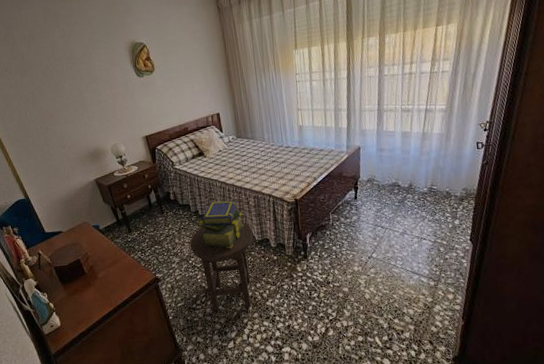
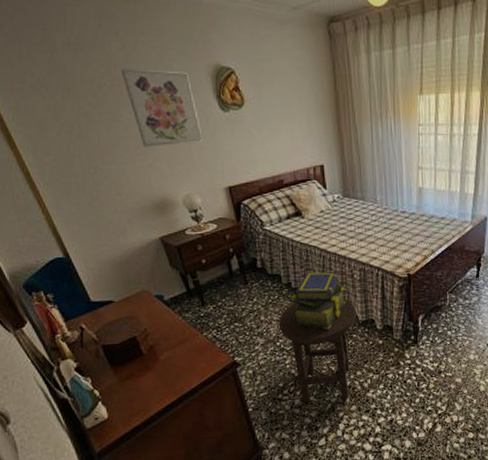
wall art: none [62,49,125,110] -> present [121,68,203,147]

